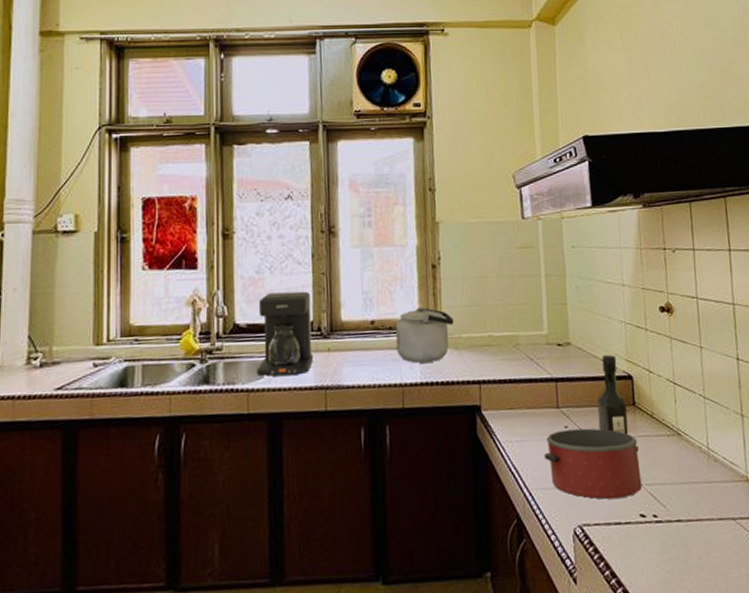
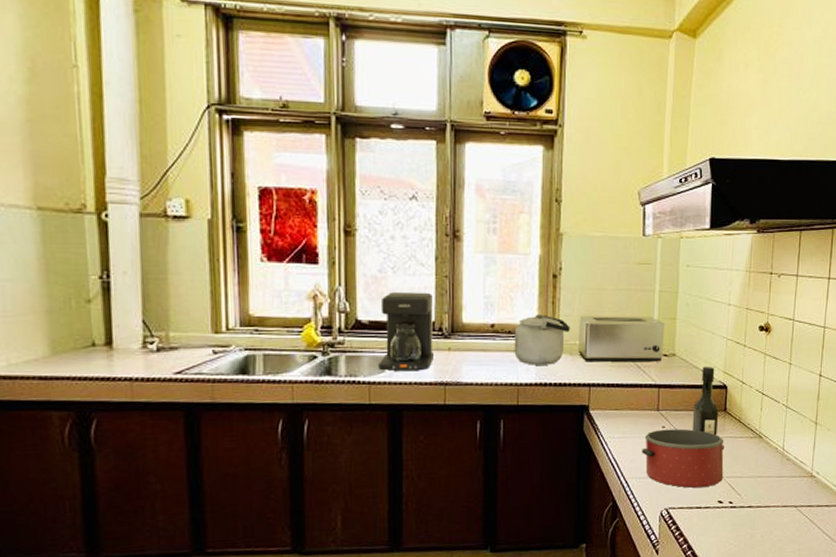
toaster: none [462,302,557,357] -> present [577,315,665,362]

